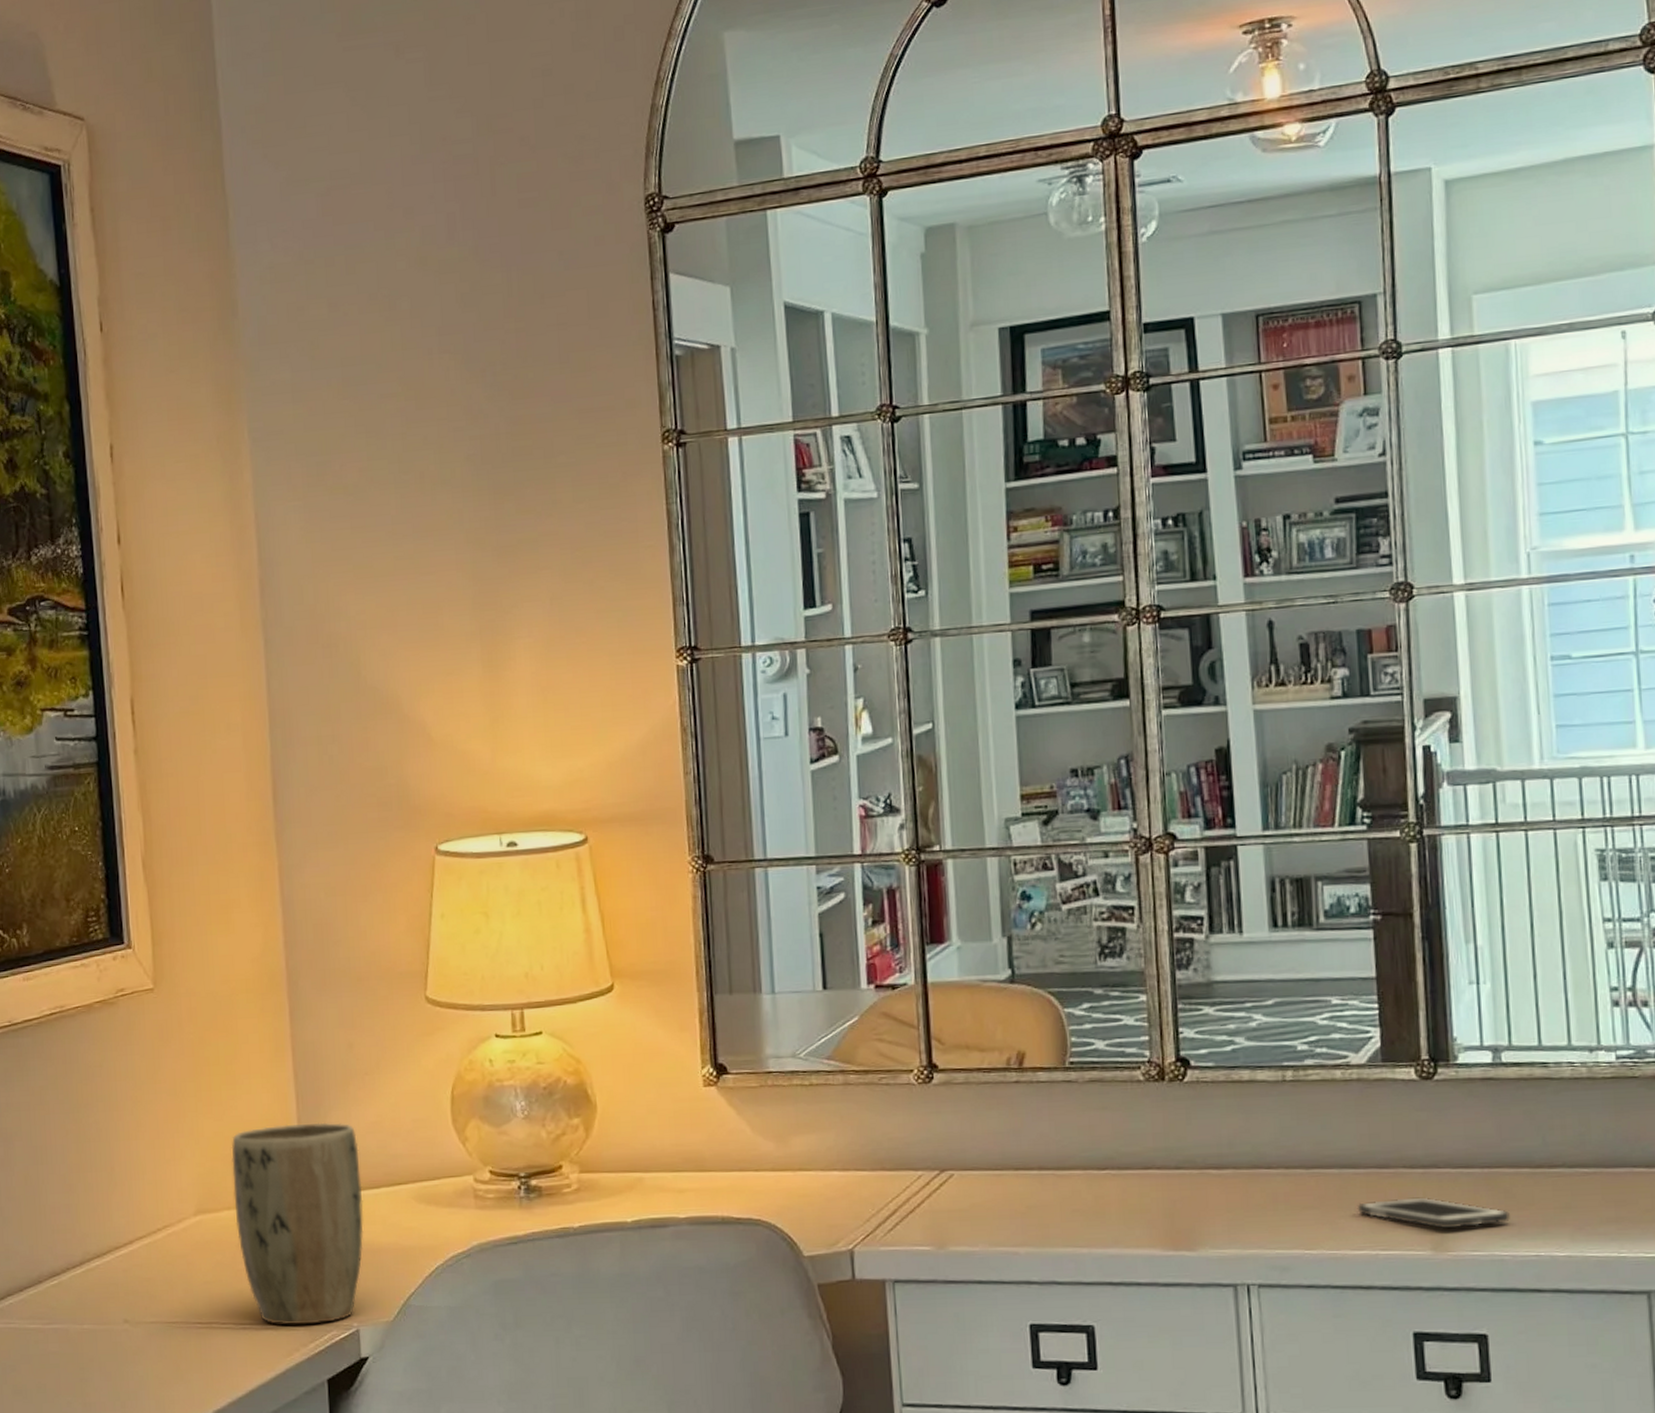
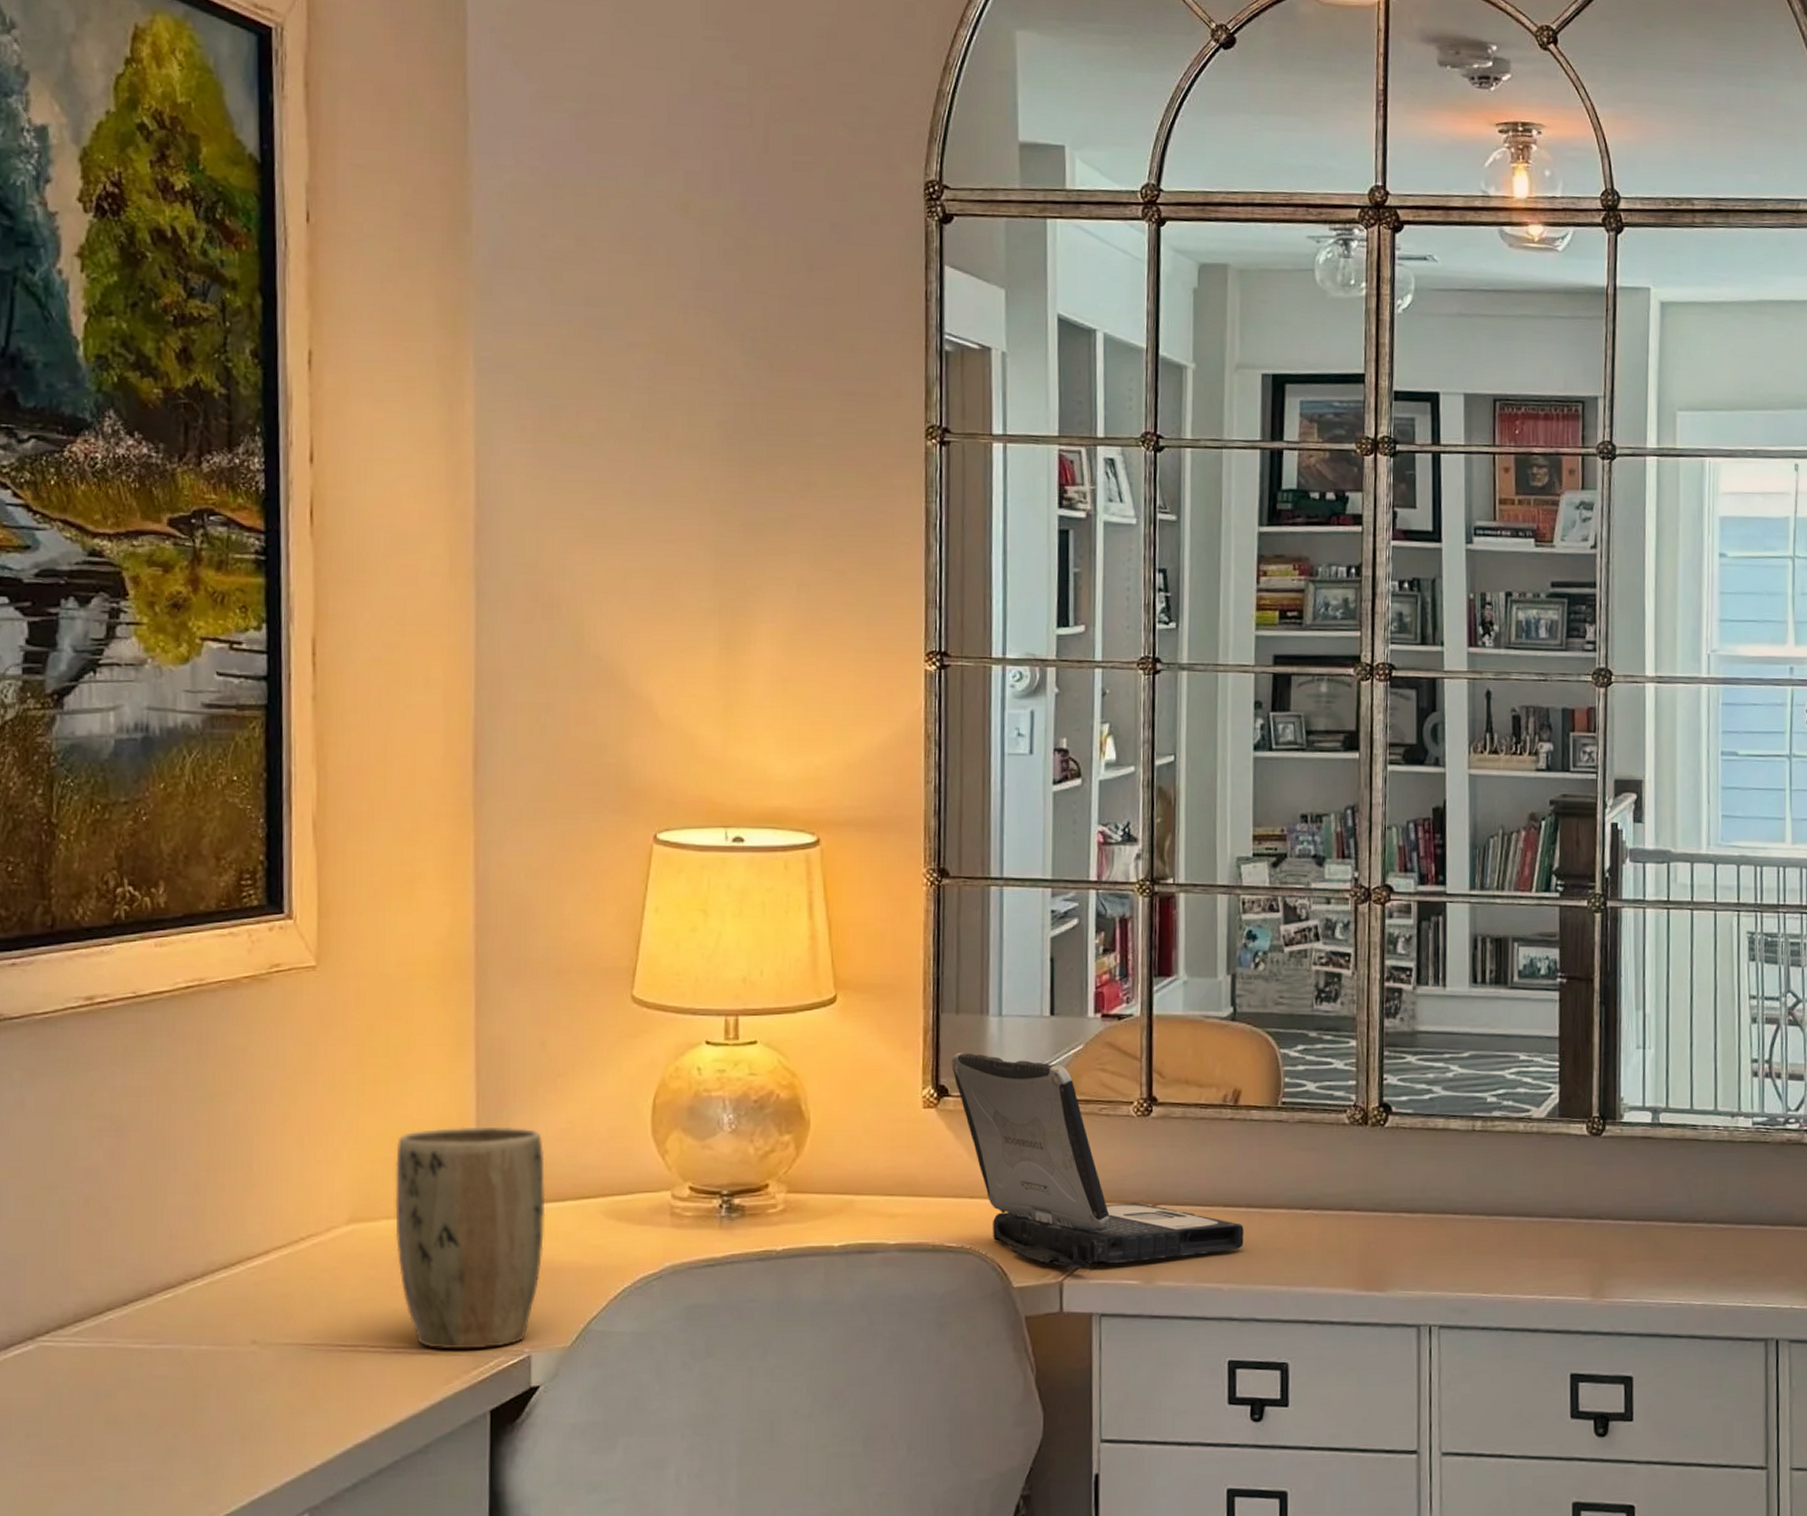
laptop: none [728,1030,1038,1237] -> present [951,1052,1244,1270]
cell phone: present [1356,1197,1510,1228] -> none [1529,1246,1658,1276]

